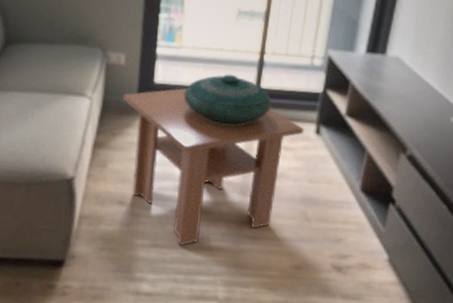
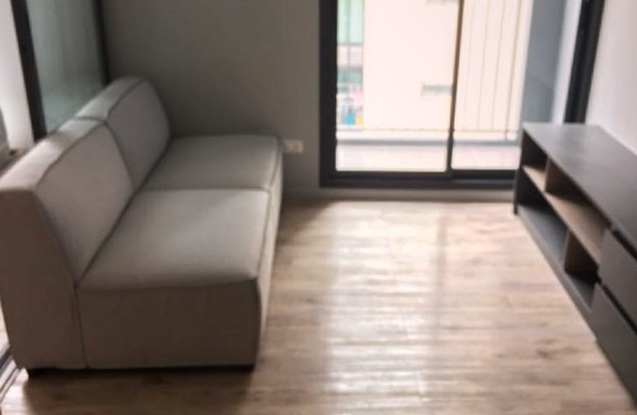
coffee table: present [123,88,304,246] -> none [304,174,501,342]
decorative bowl: present [184,74,272,125] -> none [369,156,465,210]

